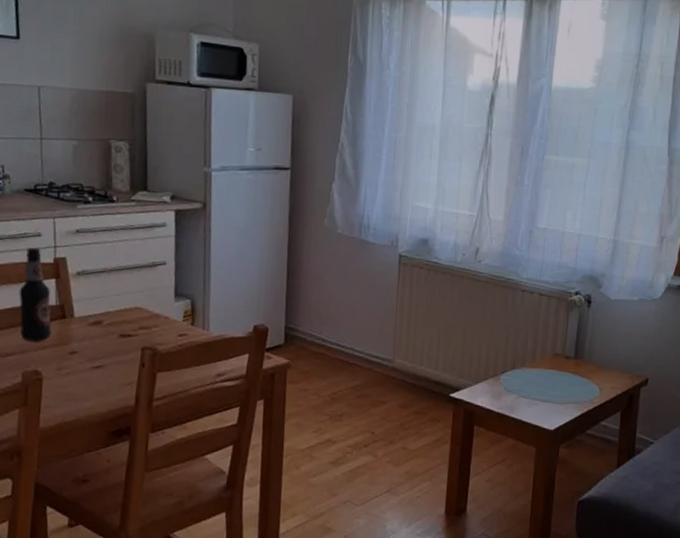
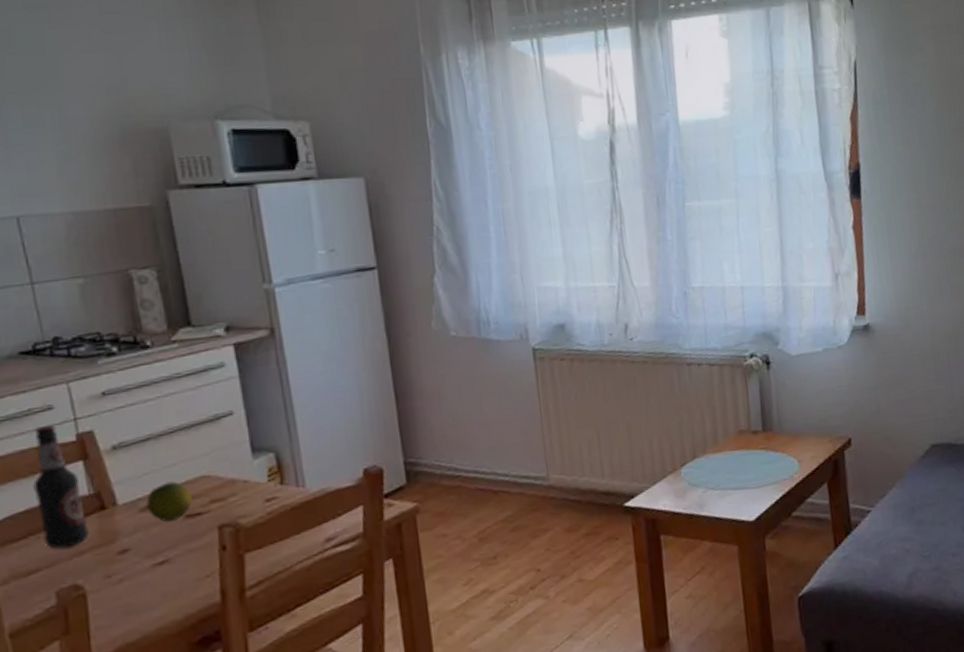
fruit: none [94,307,127,337] -> present [146,481,192,522]

